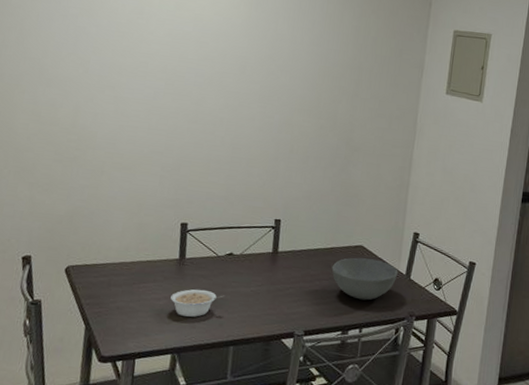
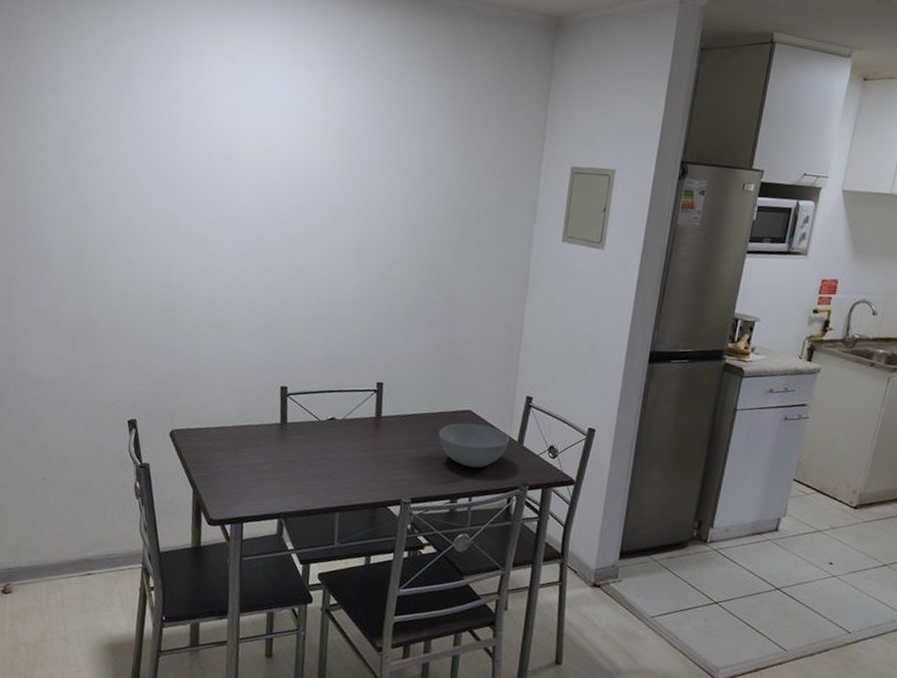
legume: present [170,289,225,317] -> none [274,454,329,483]

